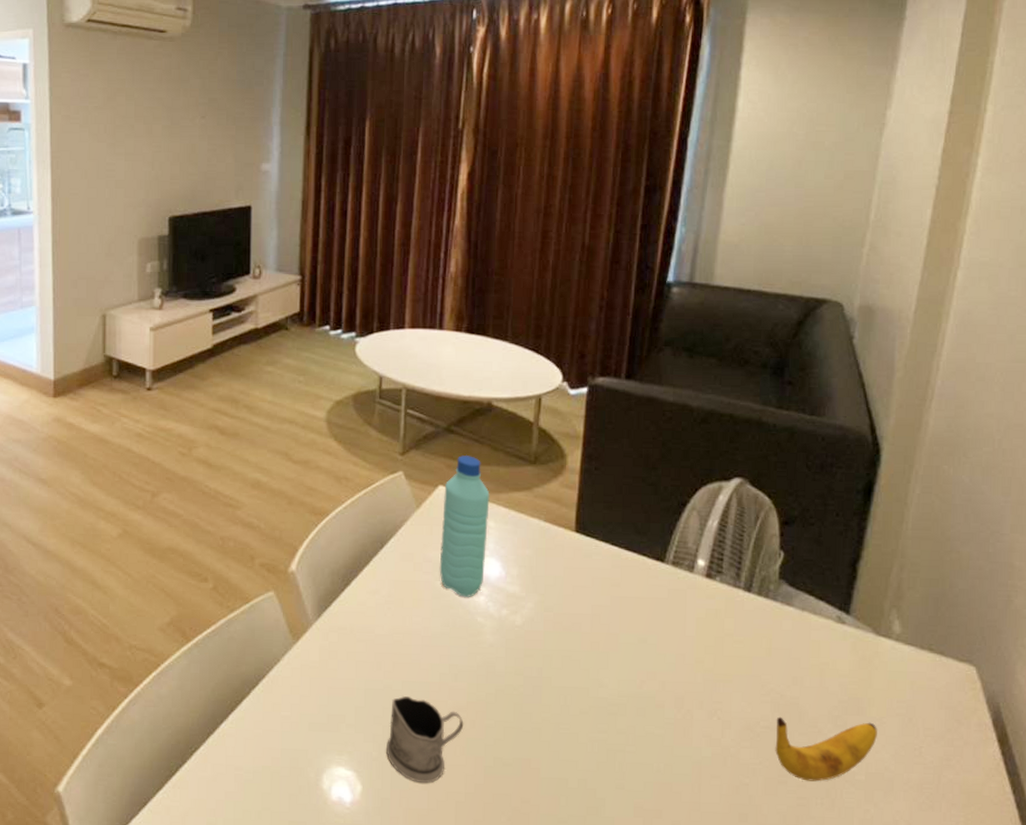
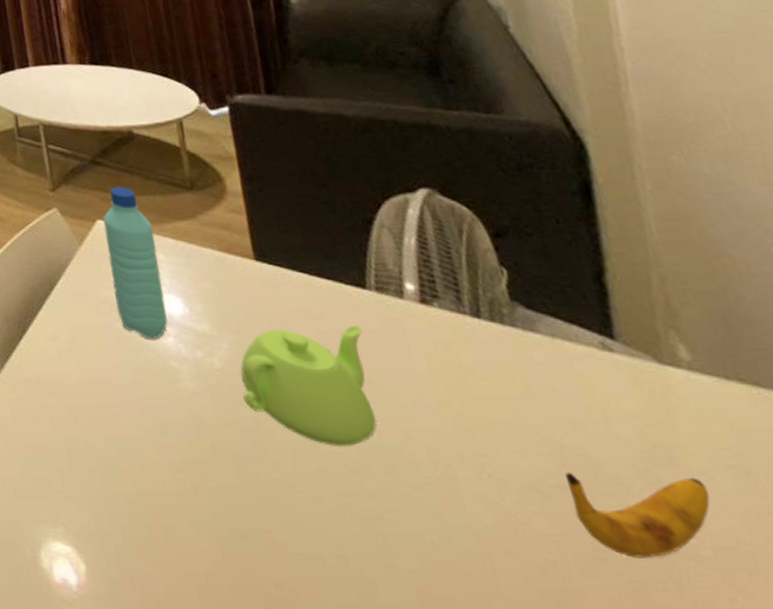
tea glass holder: present [386,695,464,783] -> none [98,455,185,561]
teapot: none [535,593,651,693] -> present [240,326,378,446]

